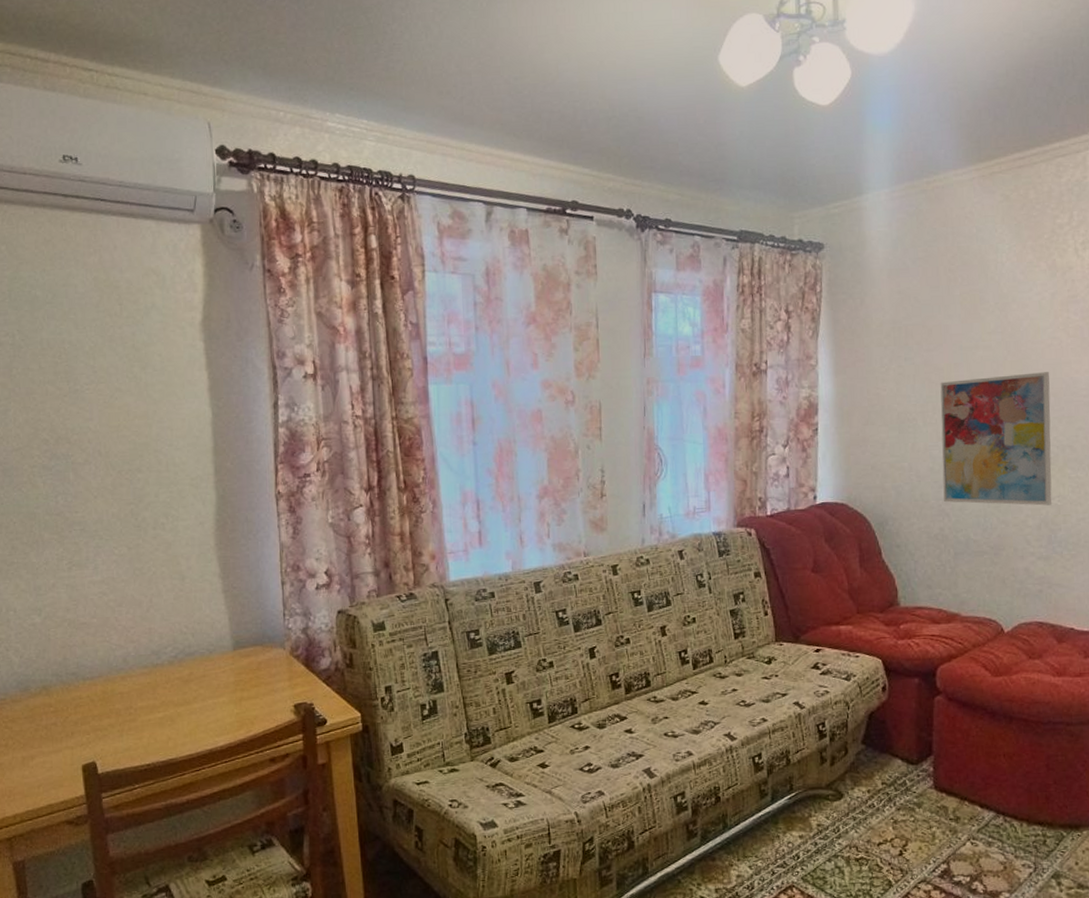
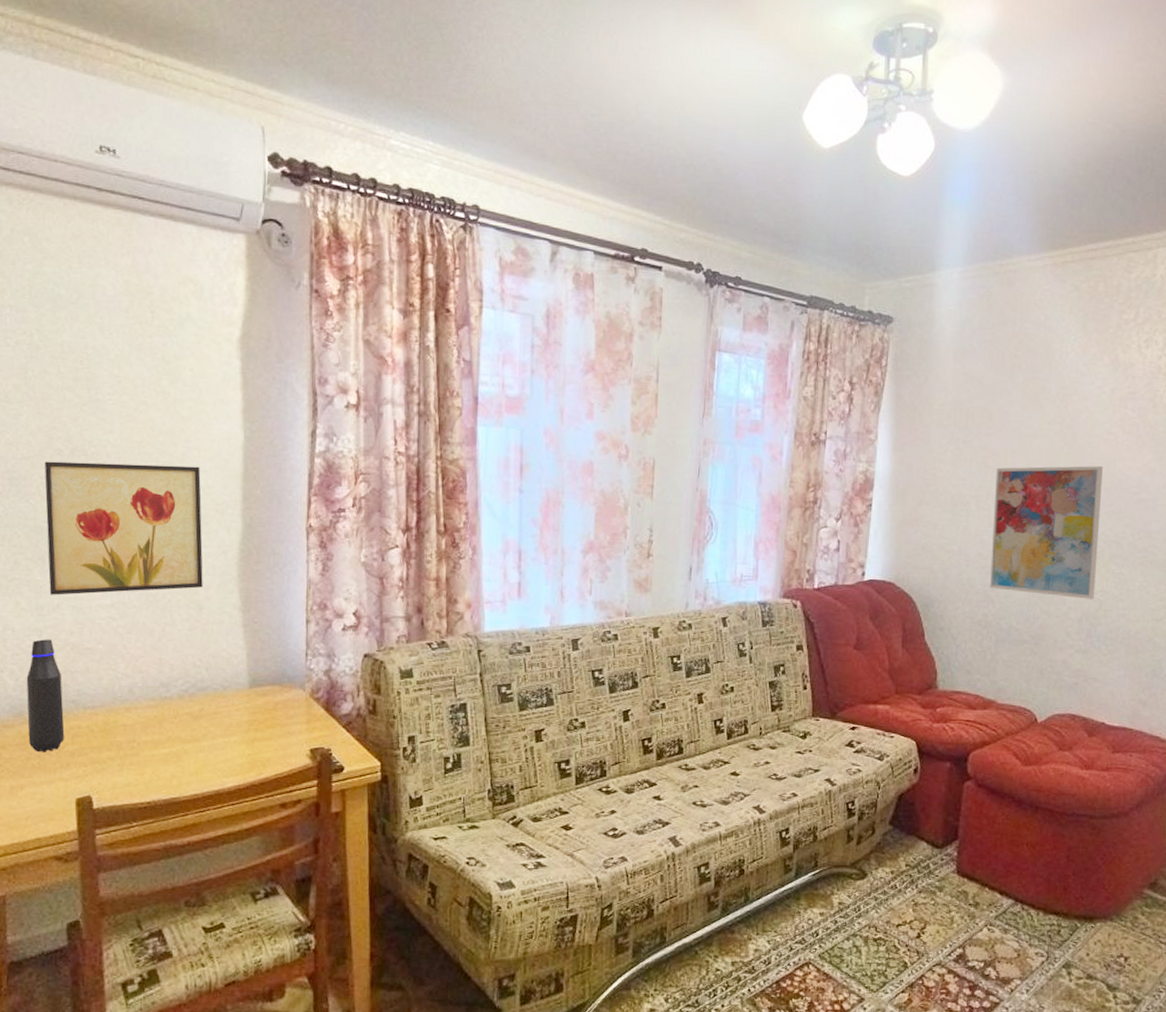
water bottle: none [29,617,68,724] -> present [26,639,65,753]
wall art: none [32,445,184,576] -> present [44,461,203,595]

